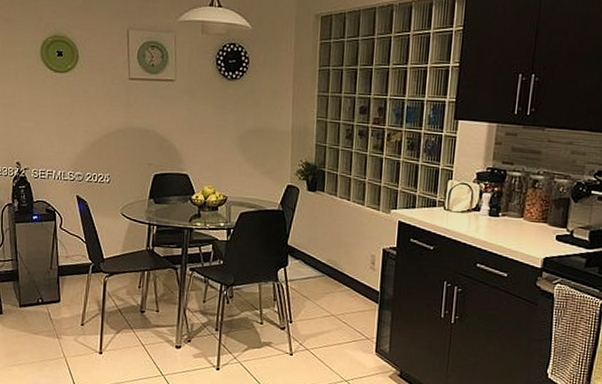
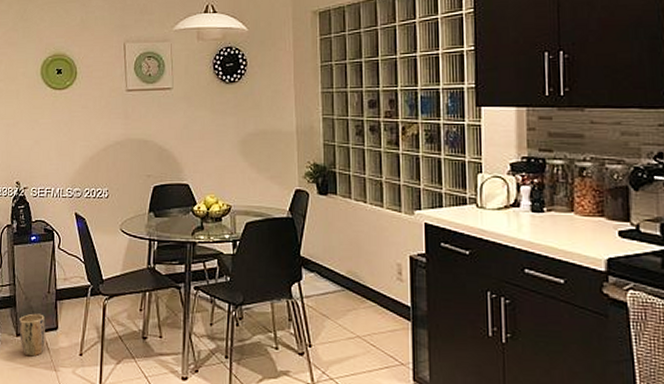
plant pot: none [22,287,48,326] -> present [19,313,46,357]

